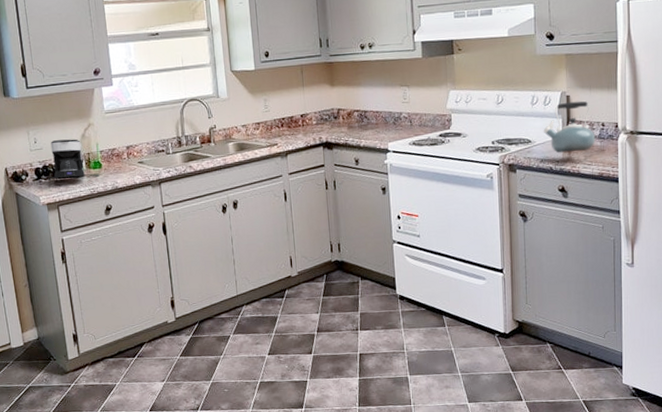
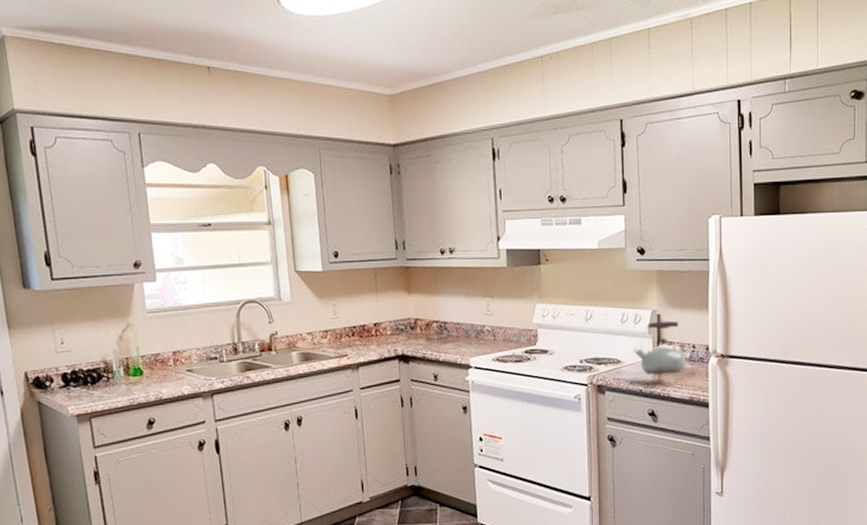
coffee maker: present [47,139,100,181] -> none [77,341,141,388]

